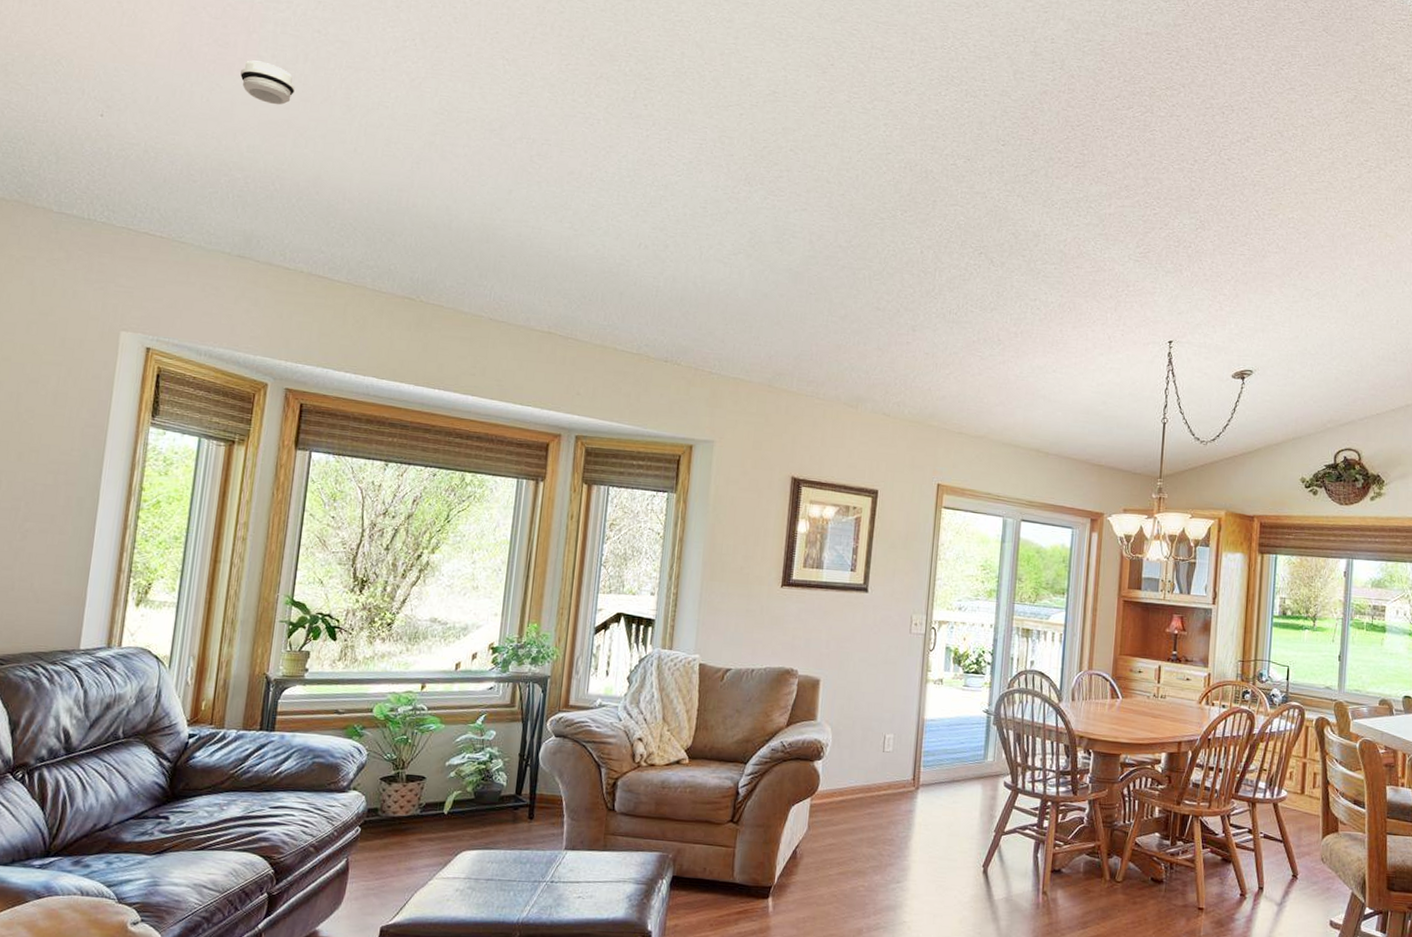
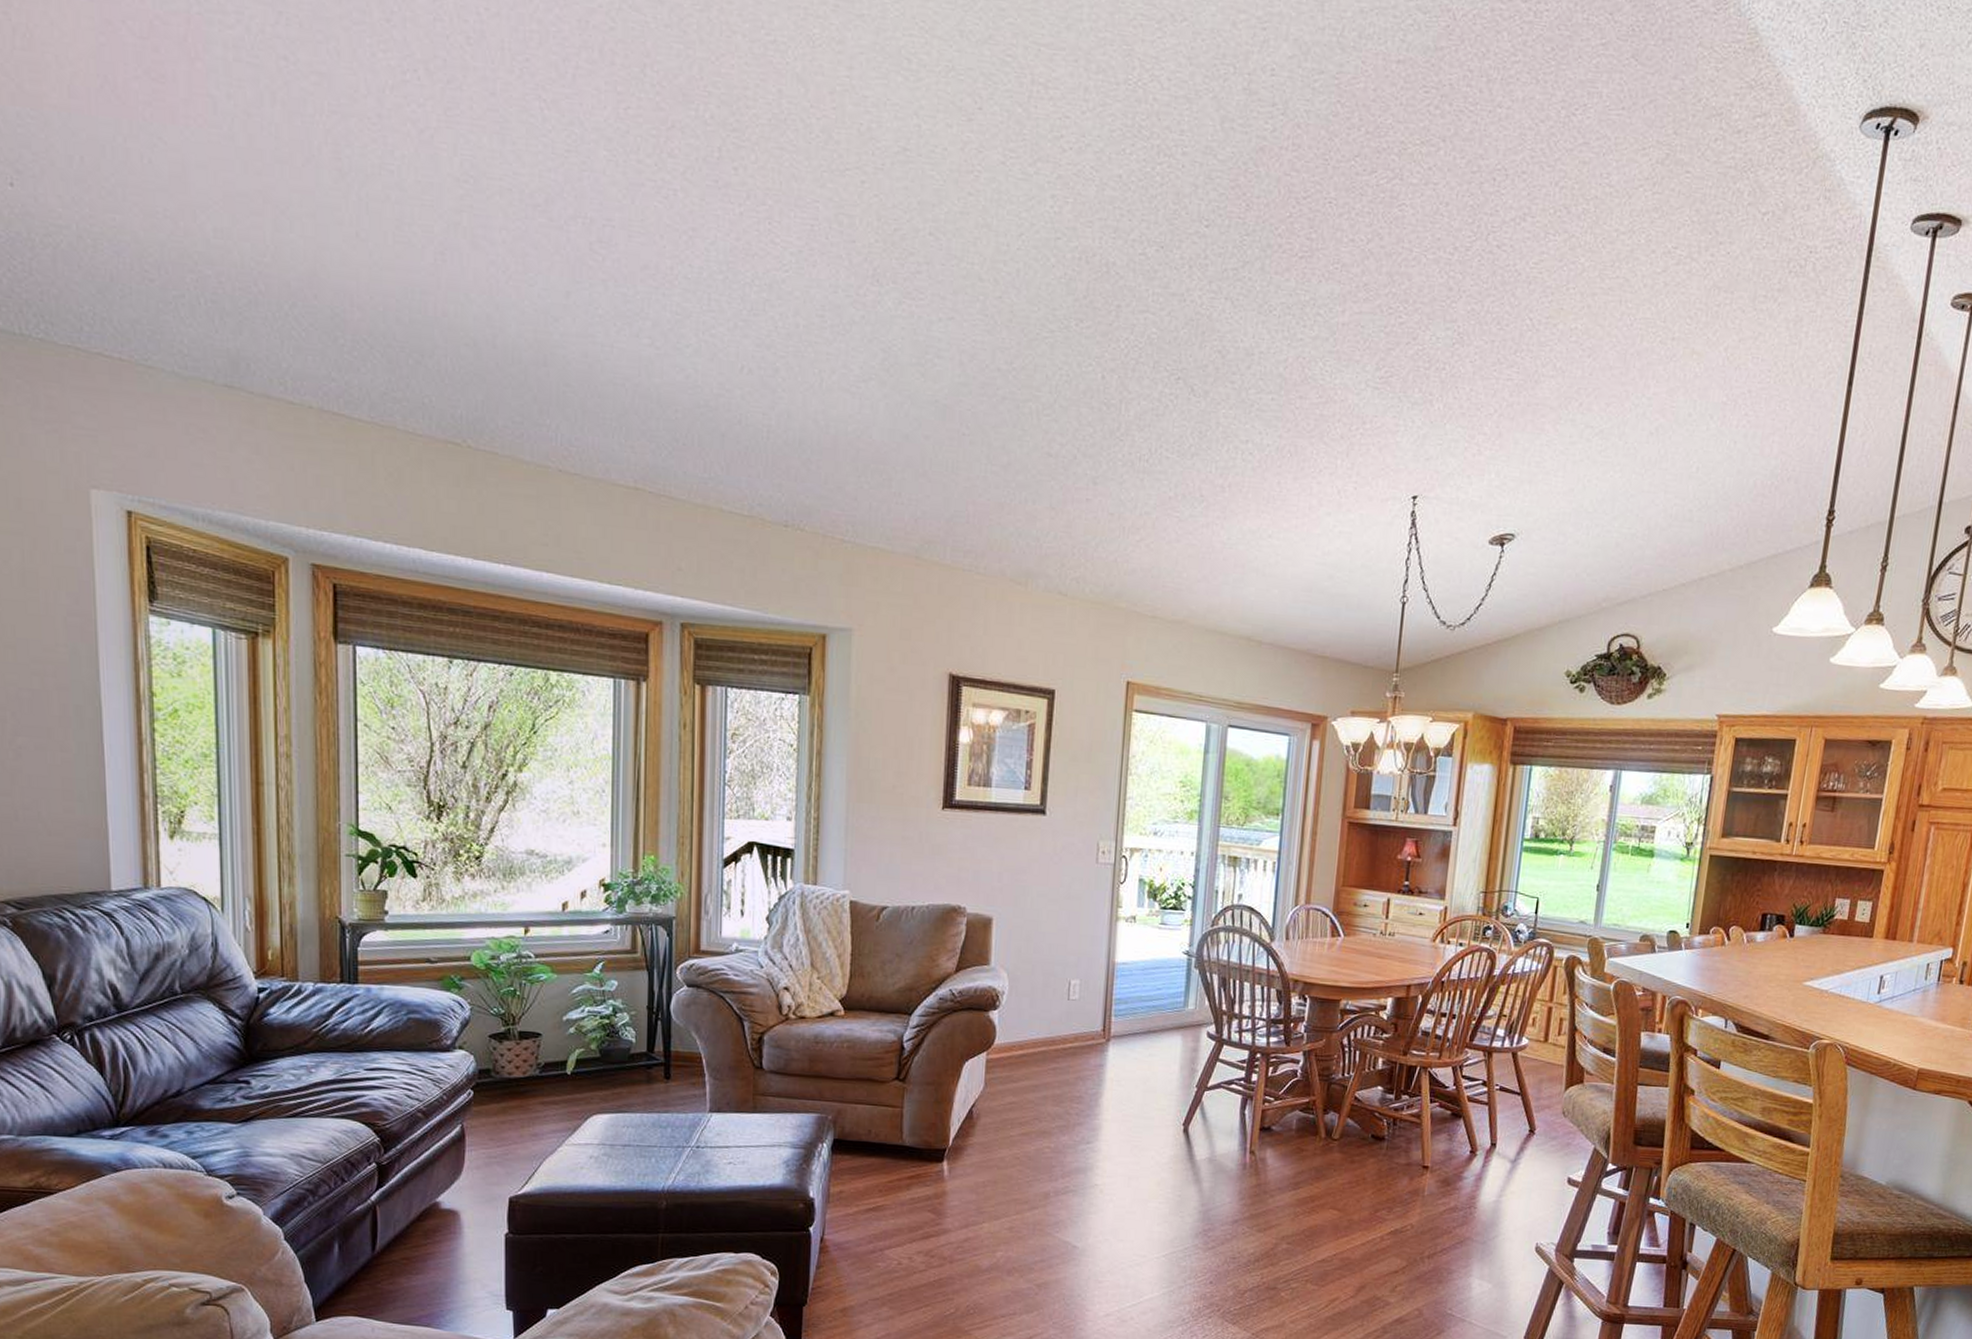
smoke detector: present [240,60,295,105] -> none [188,101,265,169]

